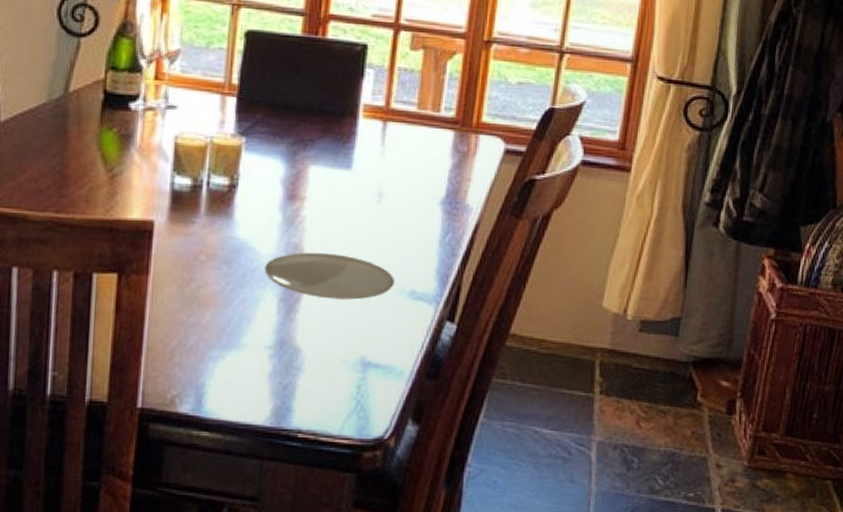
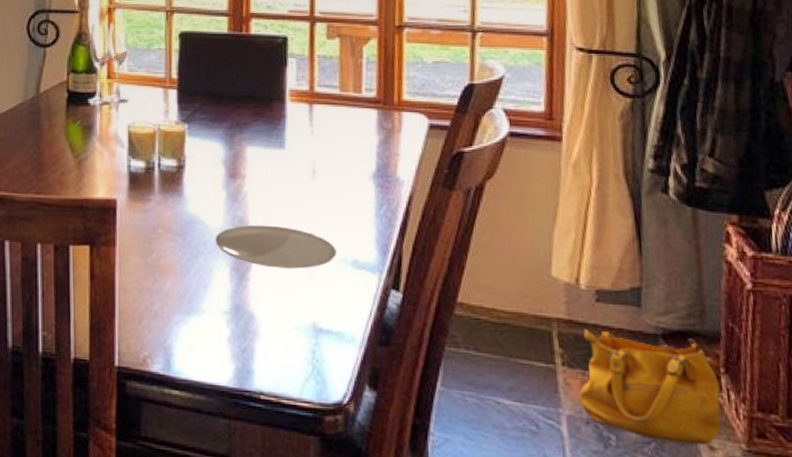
handbag: none [610,358,734,464] -> present [579,328,722,444]

